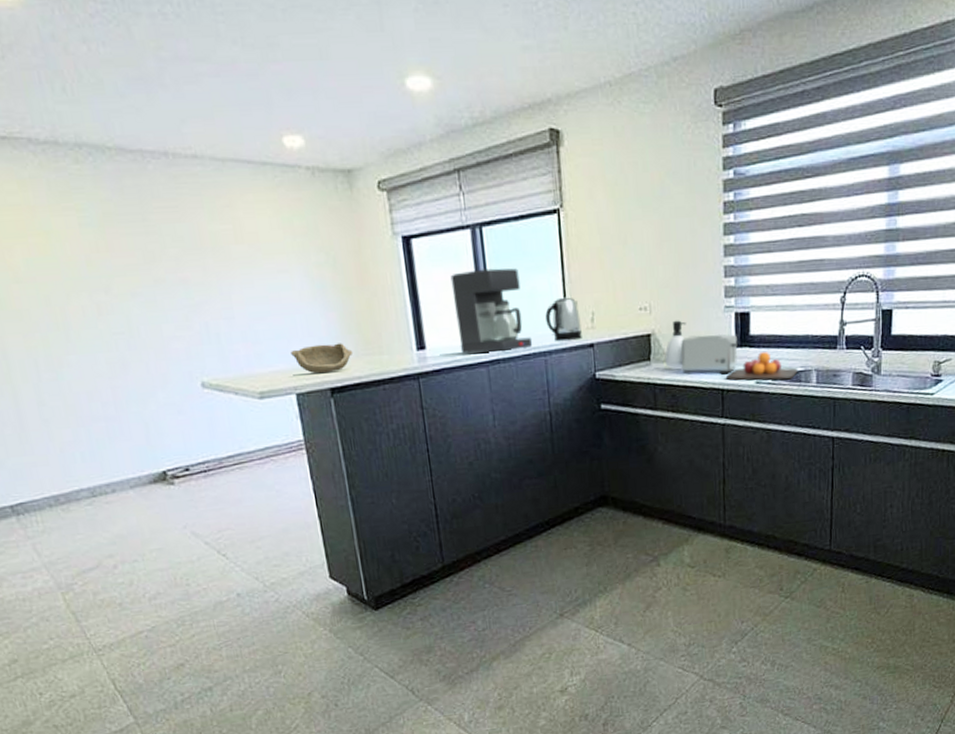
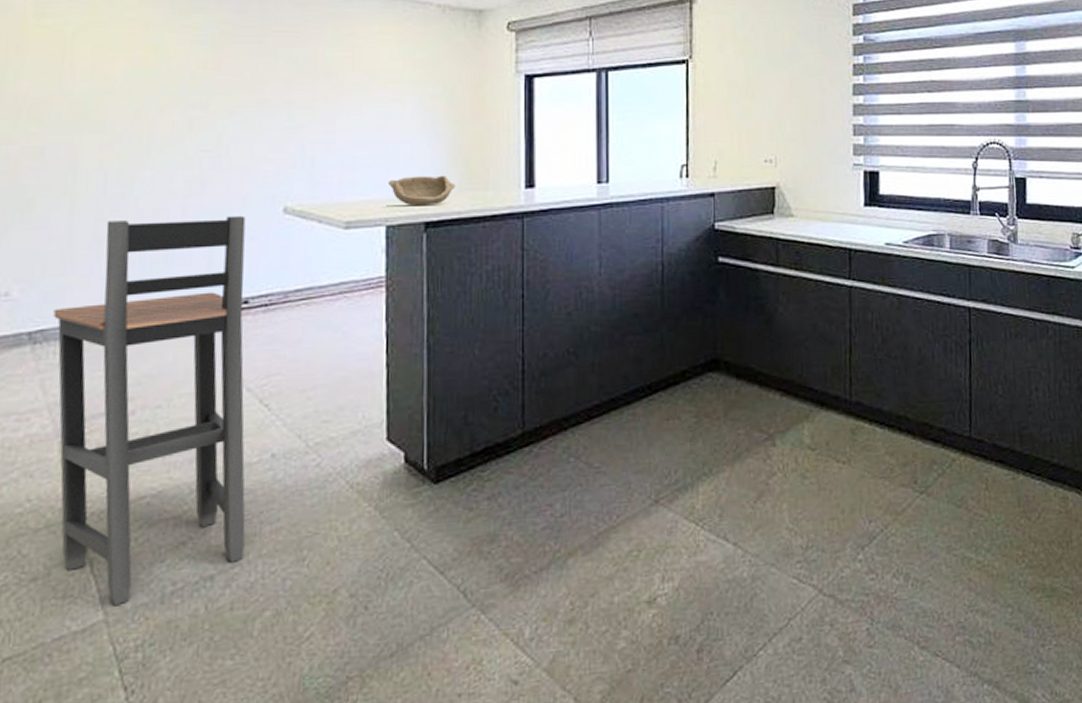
bar stool: none [26,392,232,712] -> present [53,215,246,606]
coffee maker: present [450,268,533,355] -> none [570,111,650,196]
kettle: present [545,297,582,342] -> none [666,144,703,189]
soap dispenser: present [665,320,686,370] -> none [789,175,813,226]
toaster: present [681,334,738,375] -> none [806,190,866,233]
chopping board: present [726,352,798,381] -> none [854,213,930,243]

